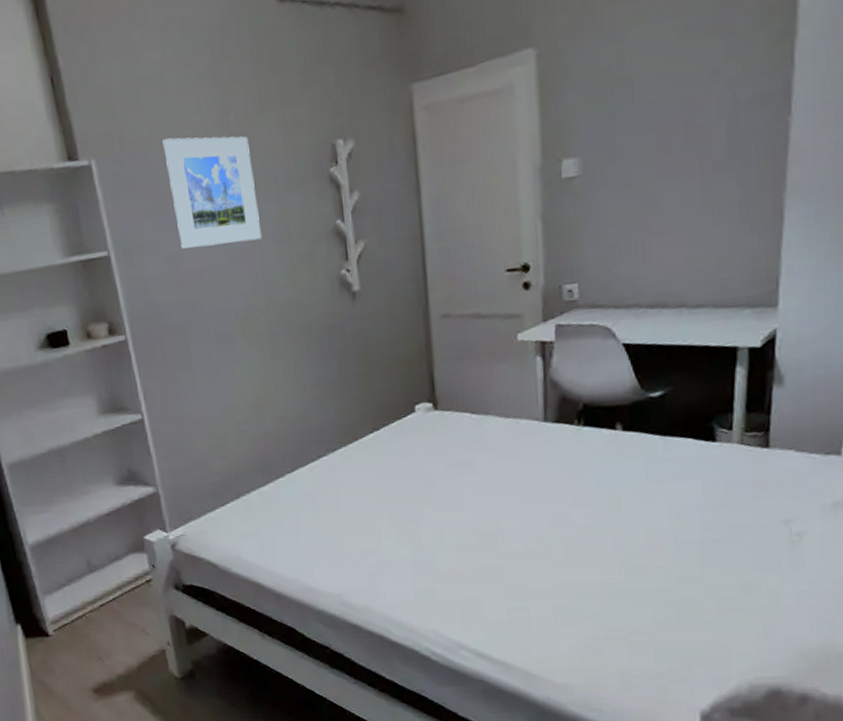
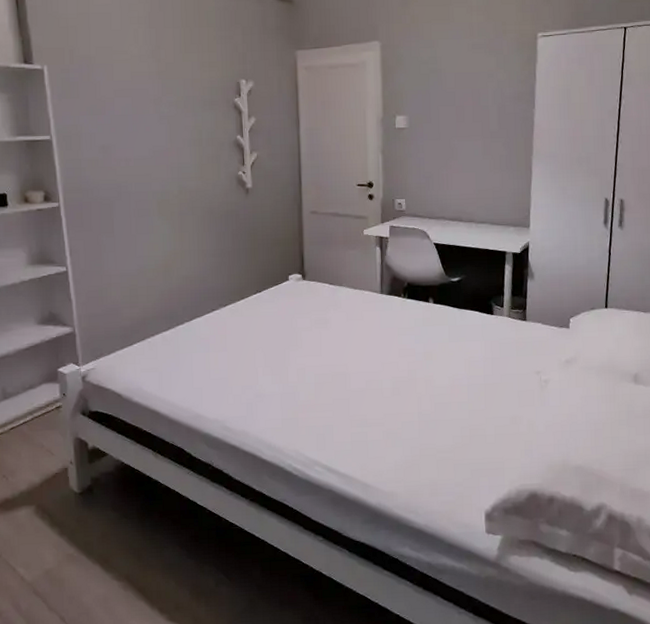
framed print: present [162,136,261,249] -> none [105,59,179,143]

